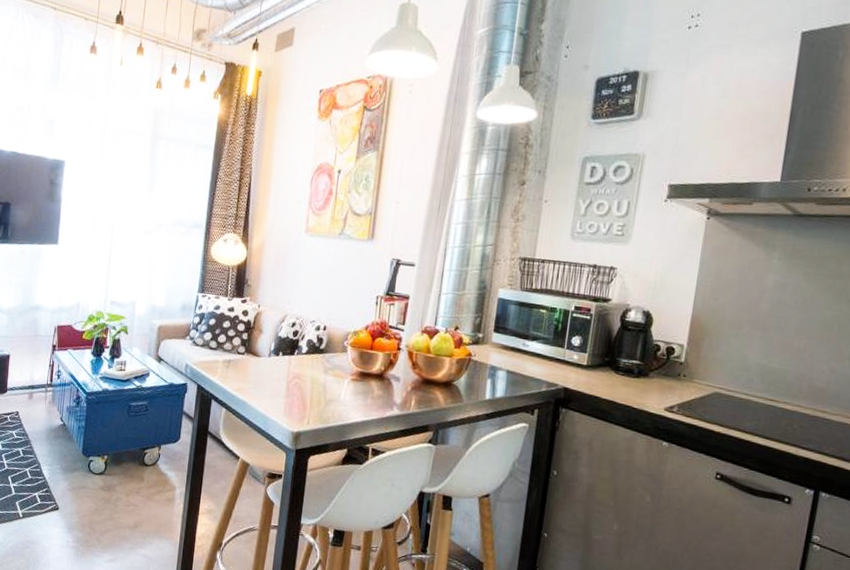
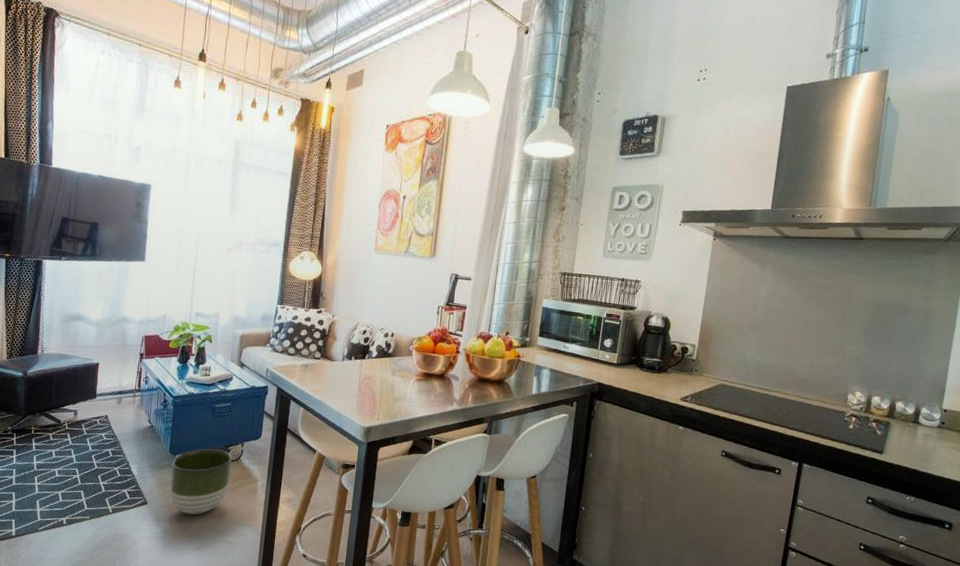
planter: none [82,451,148,524] -> present [170,448,232,515]

